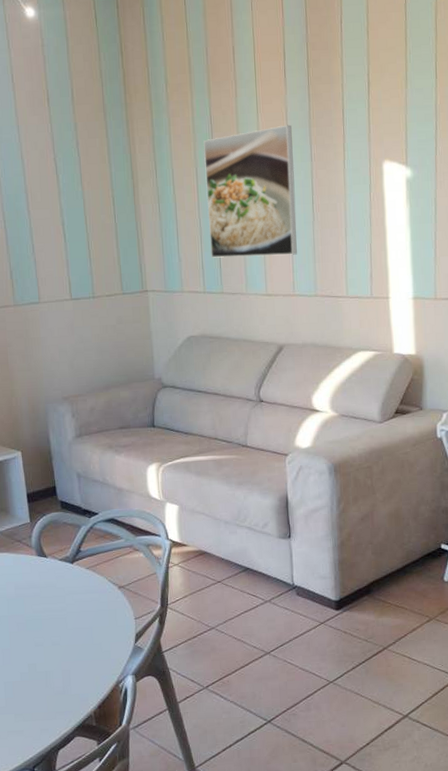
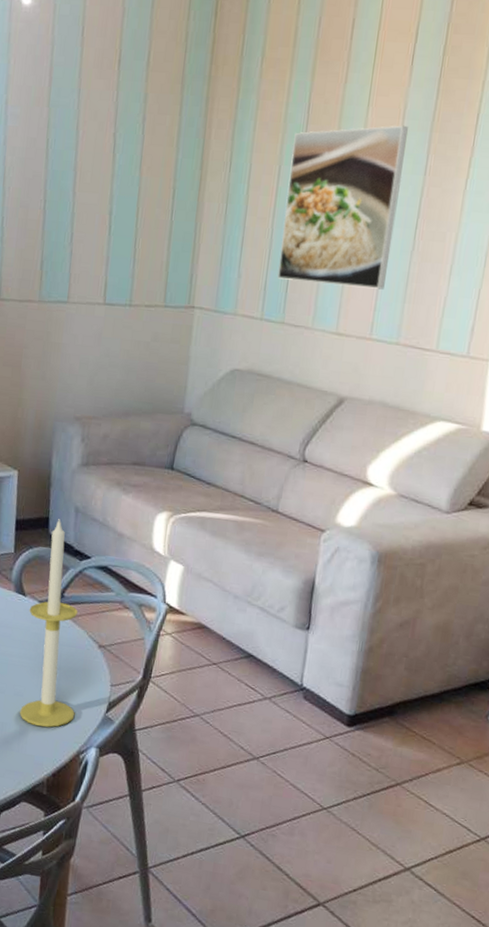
candle: none [52,486,109,668] -> present [20,519,79,728]

